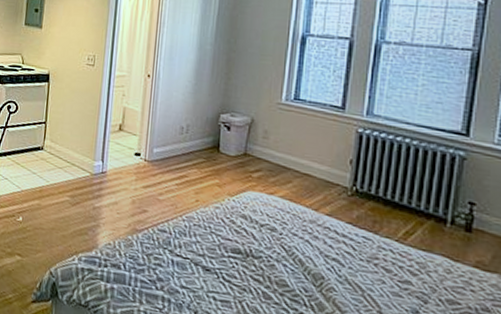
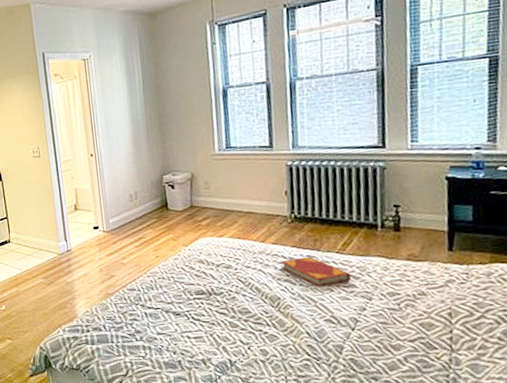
hardback book: none [332,236,408,277] -> present [281,256,351,287]

